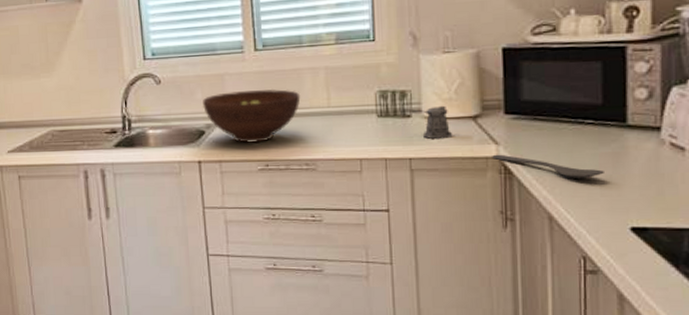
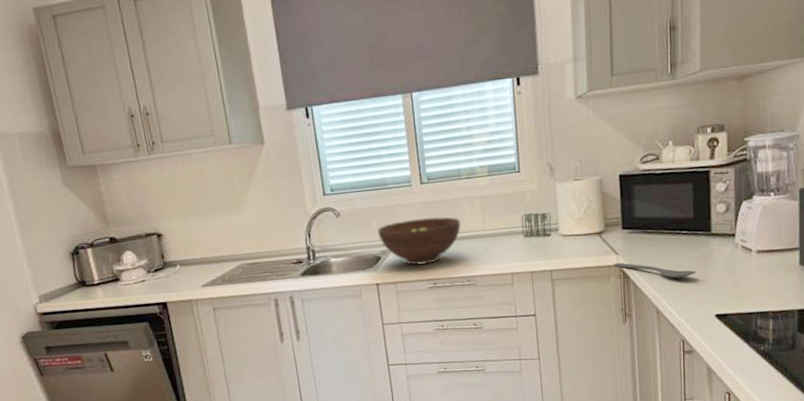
pepper shaker: present [412,105,452,140] -> none [551,224,583,253]

